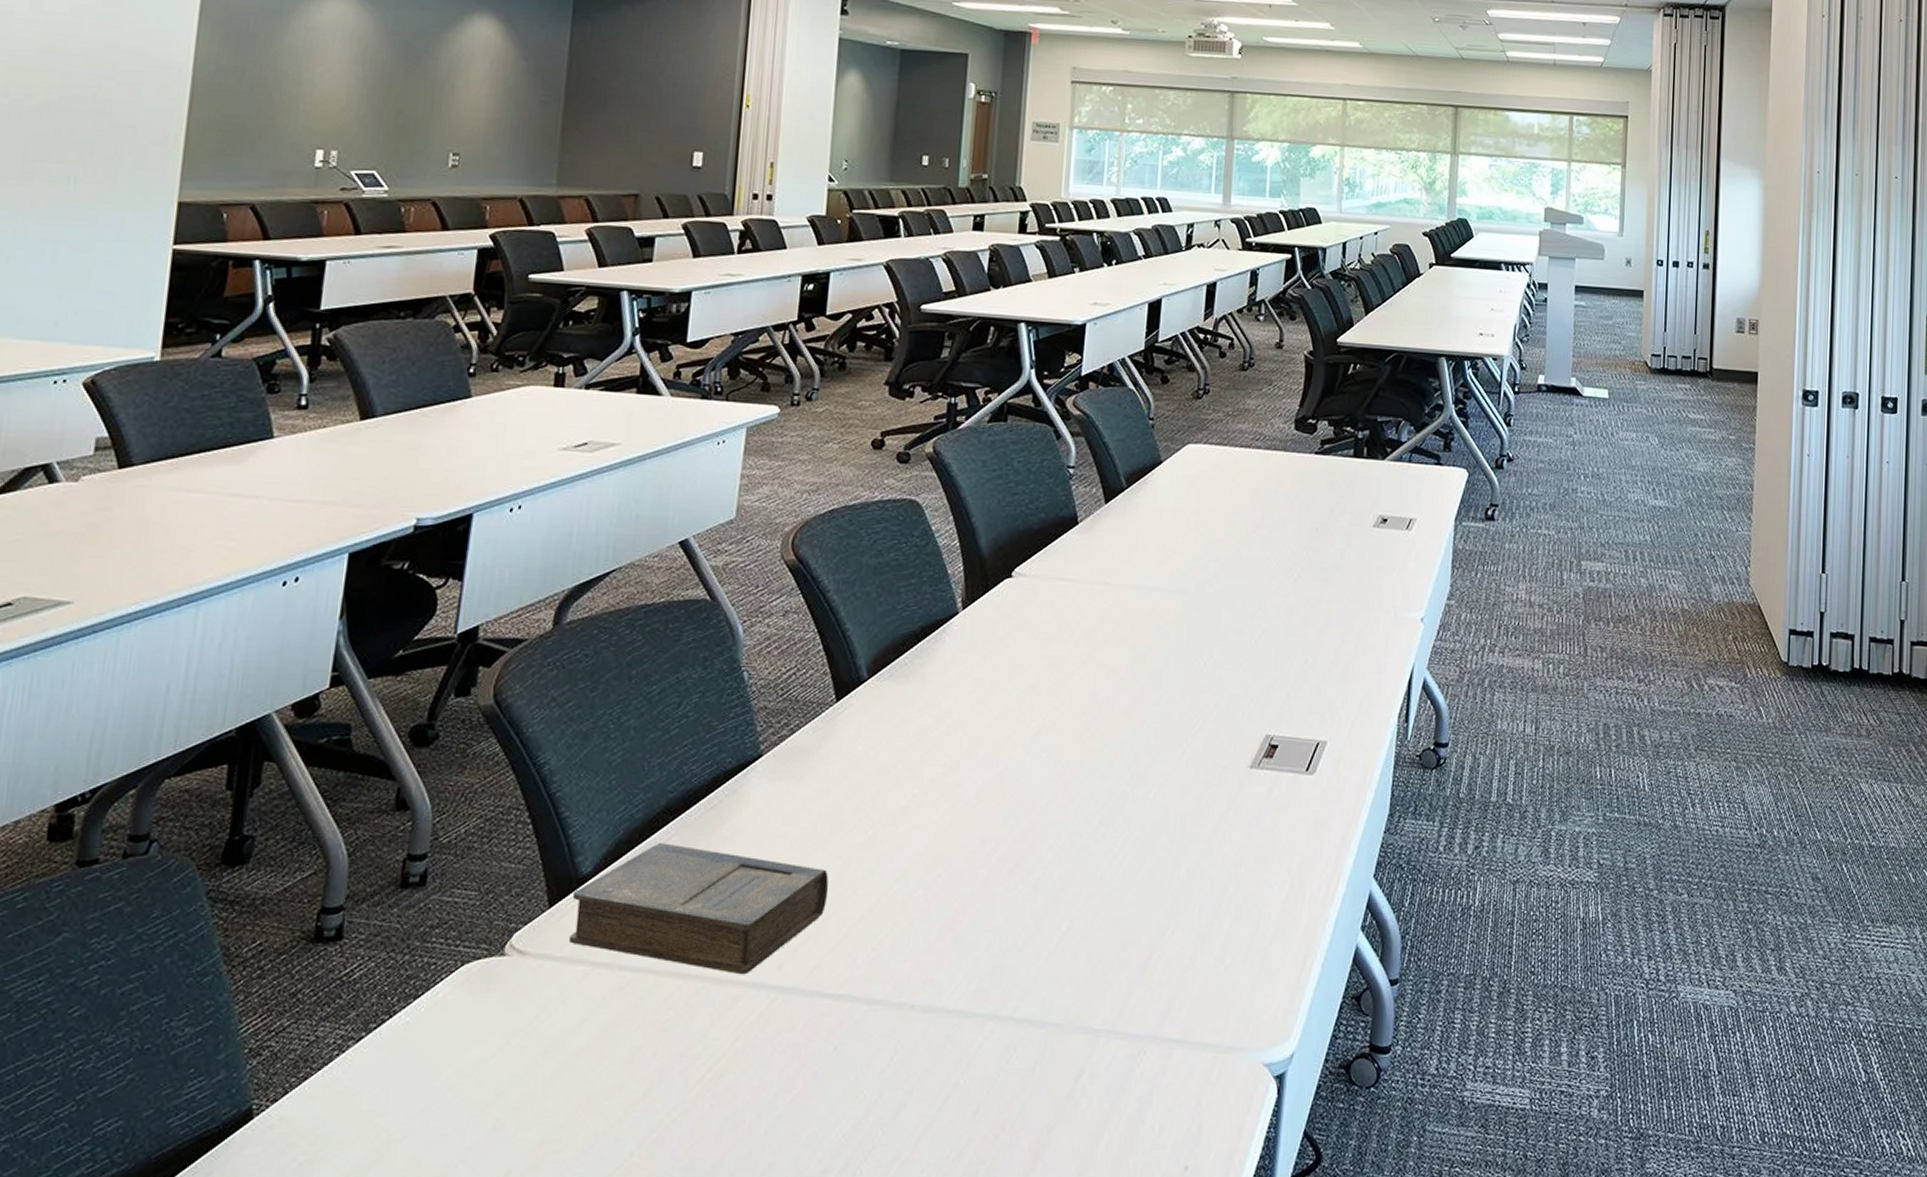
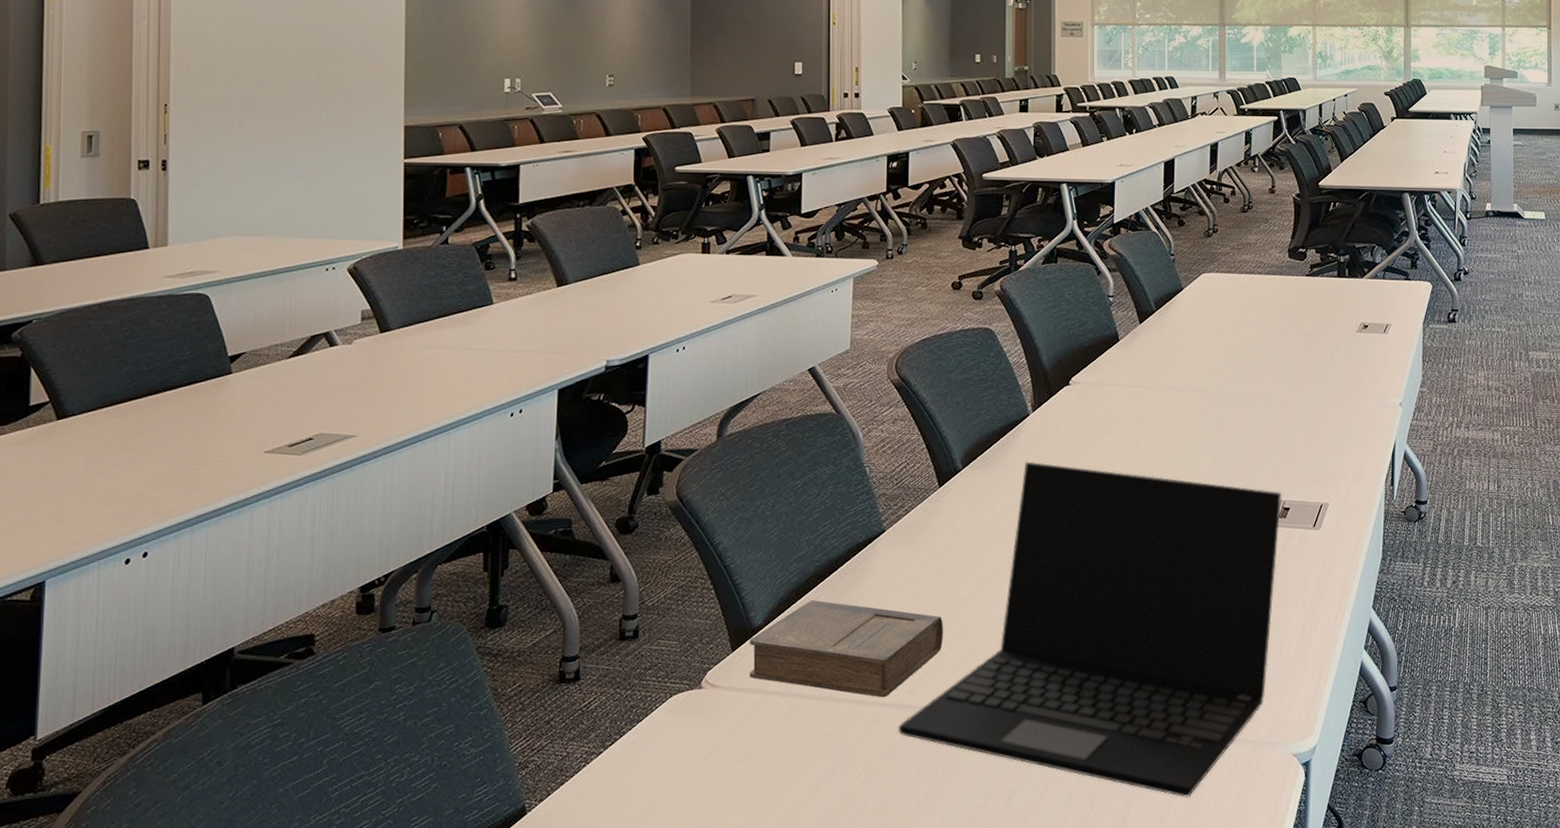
laptop: none [758,673,1269,1117] -> present [897,461,1281,798]

